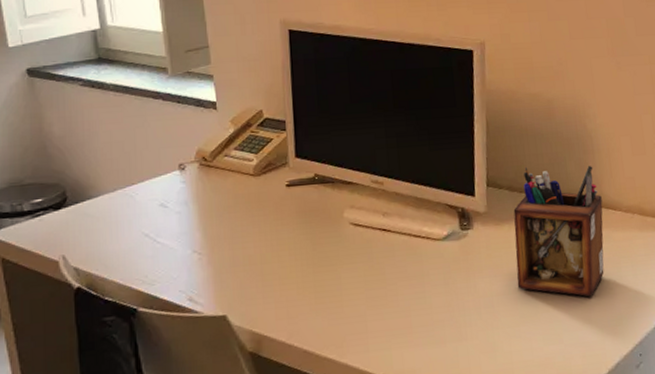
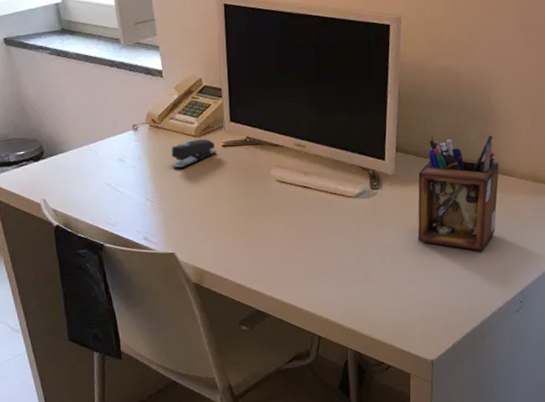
stapler: none [224,177,279,214] -> present [171,138,216,169]

